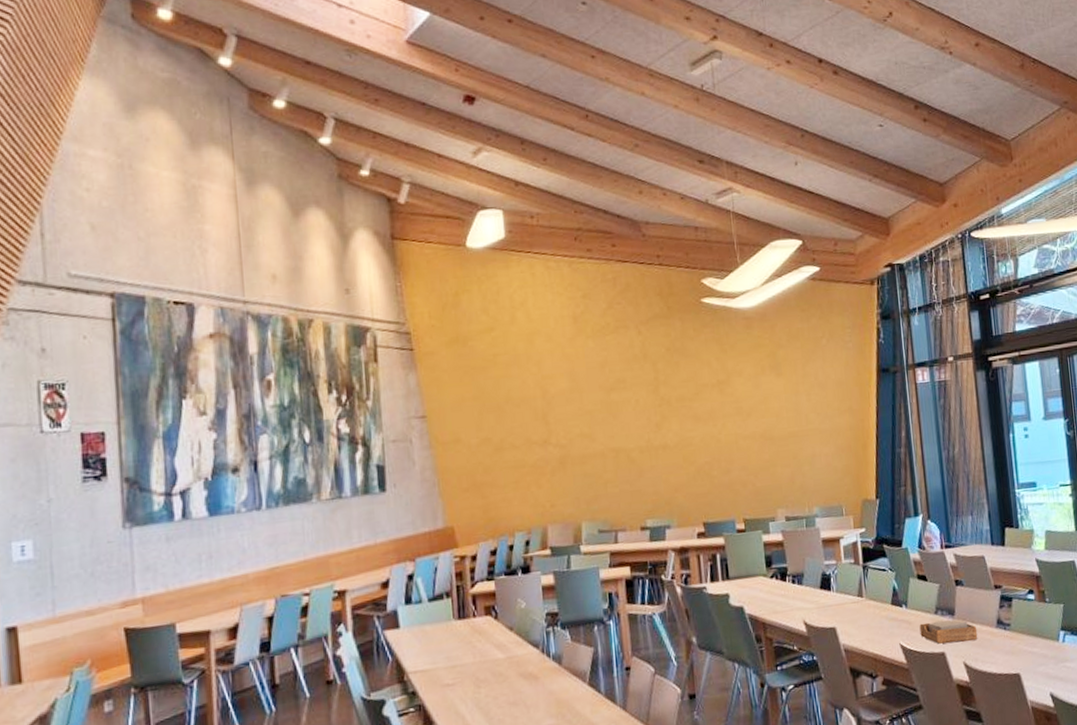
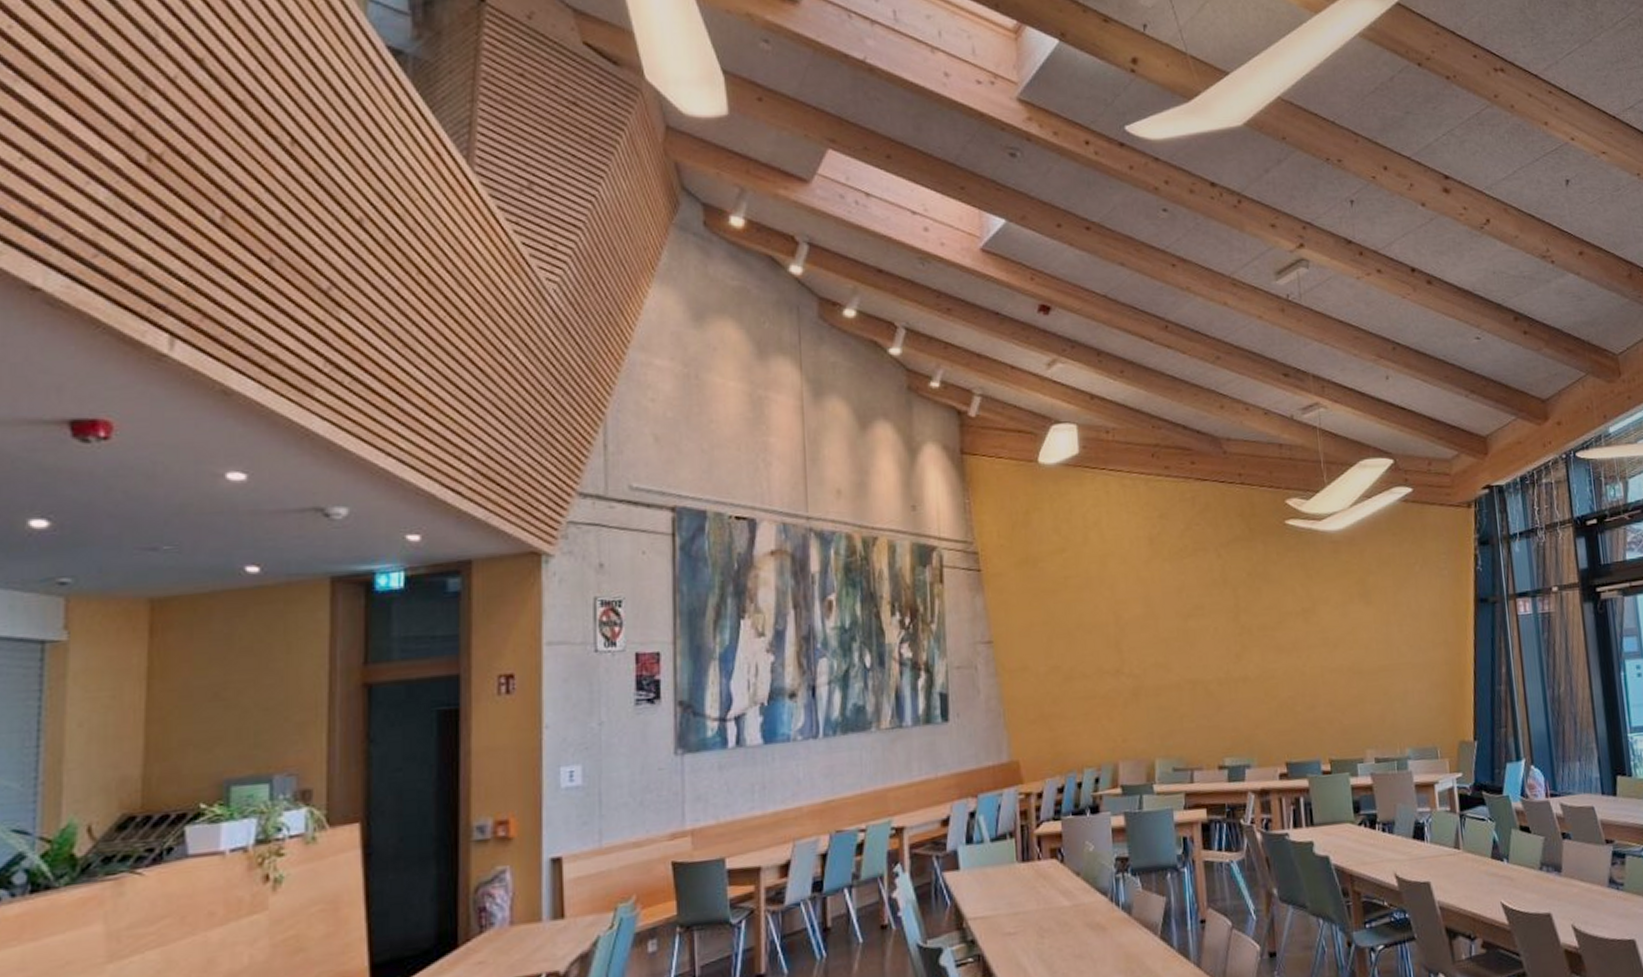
napkin holder: present [919,619,978,644] -> none [1522,876,1588,904]

